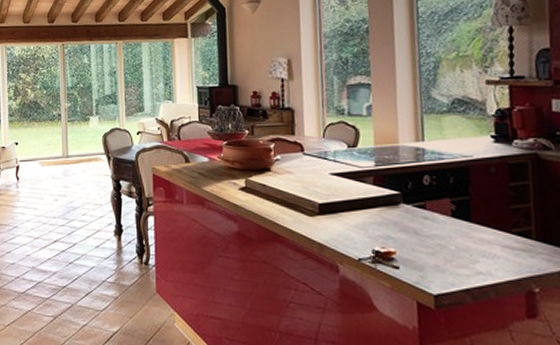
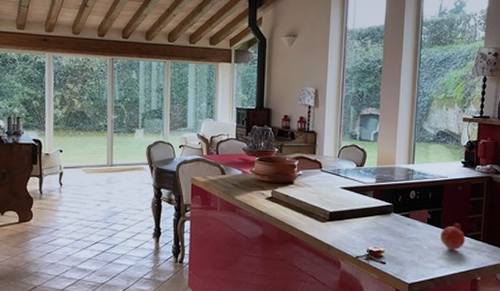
fruit: none [472,215,510,251] -> present [440,223,466,250]

